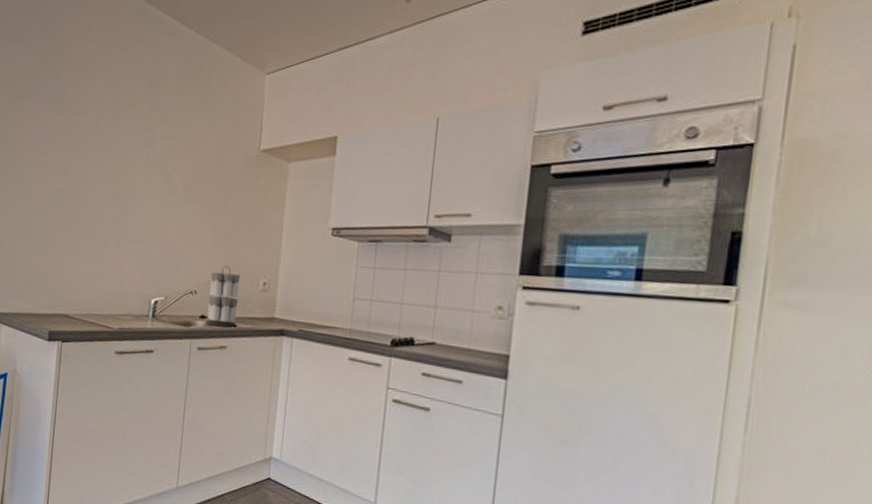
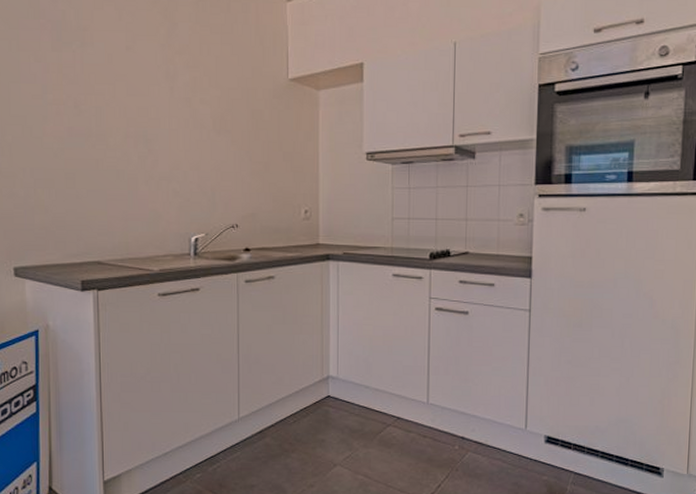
spice rack: present [205,265,241,327] -> none [250,196,282,258]

